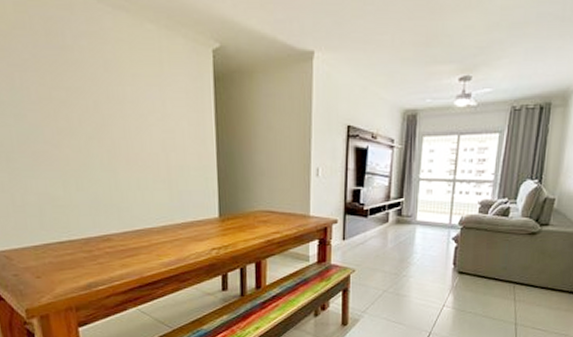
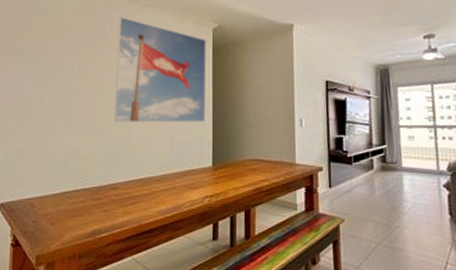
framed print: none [82,22,209,168] -> present [113,16,207,123]

